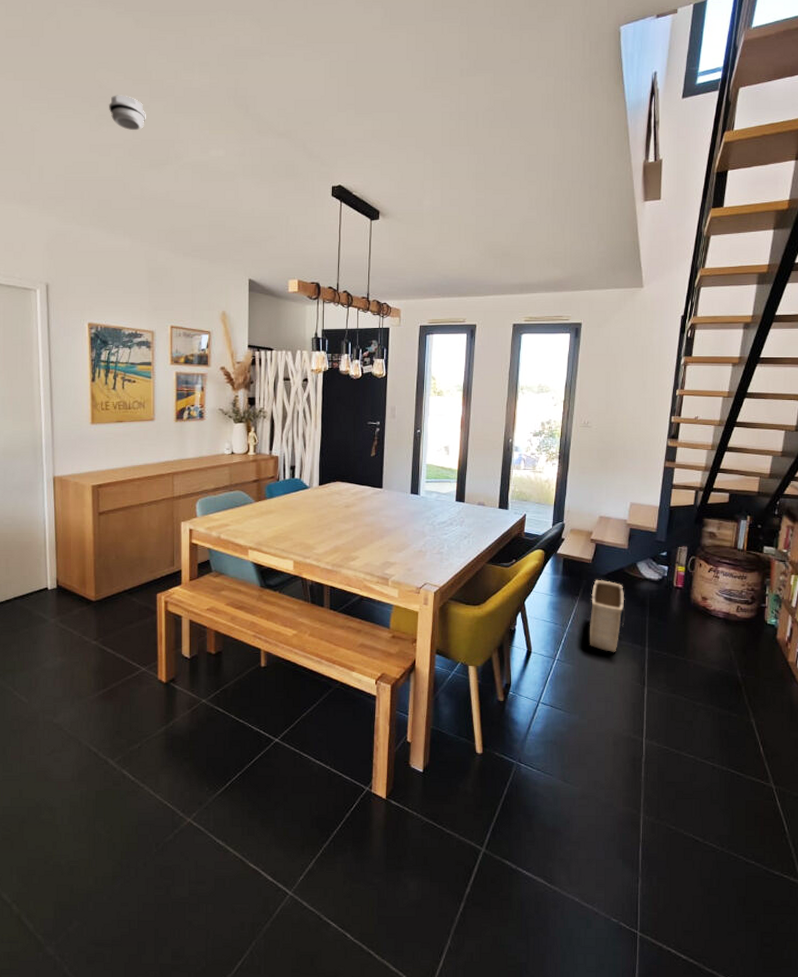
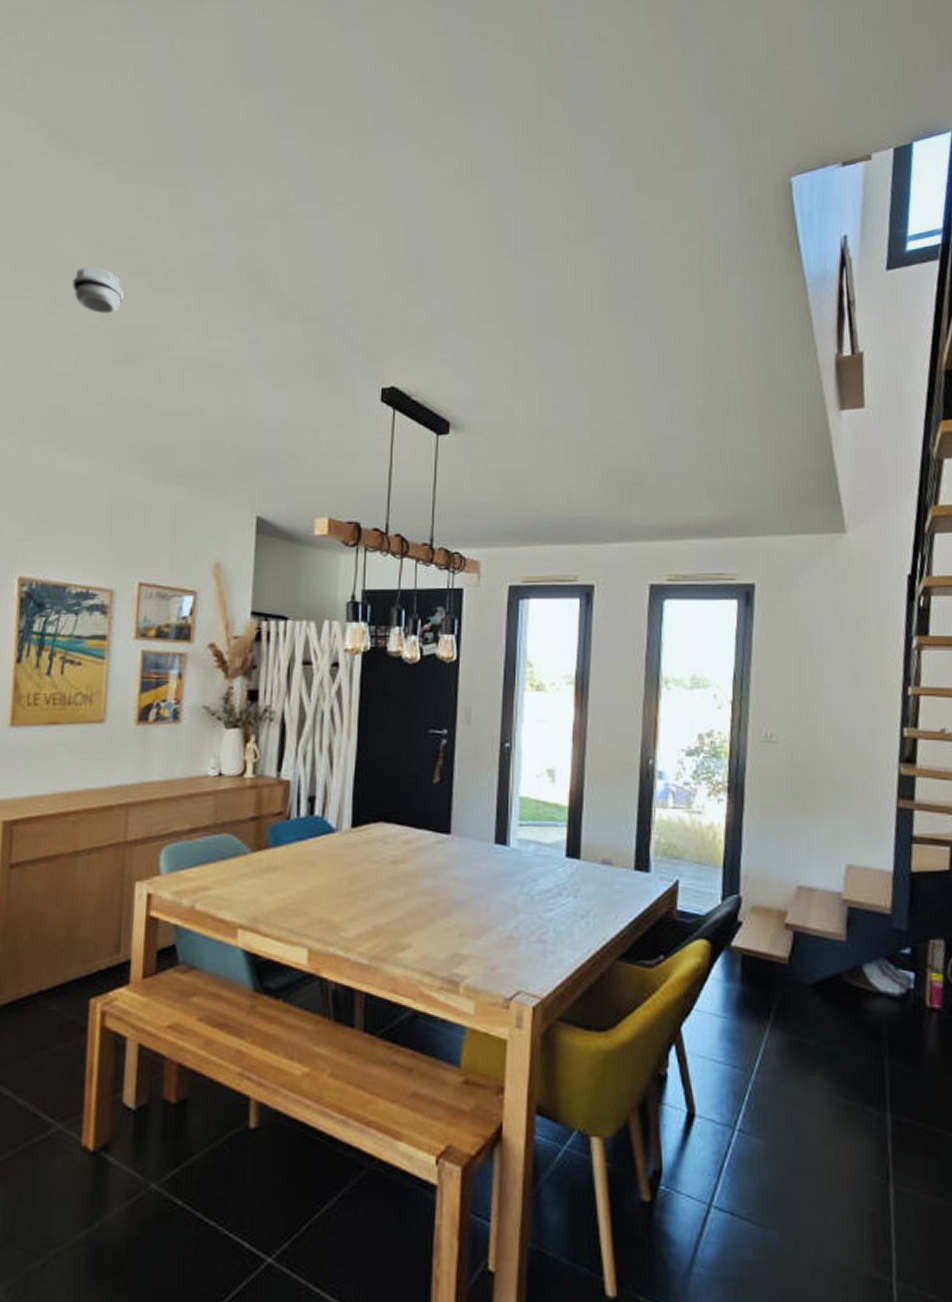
basket: present [587,579,625,652] -> none [784,991,849,1119]

